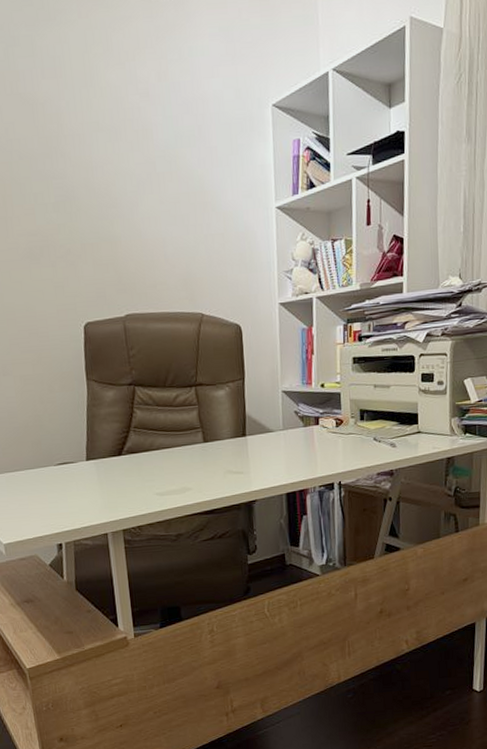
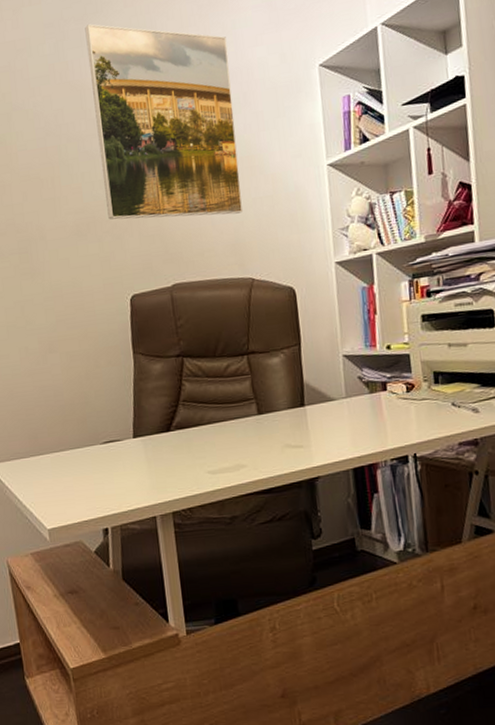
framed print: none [37,32,195,249] -> present [85,24,243,220]

